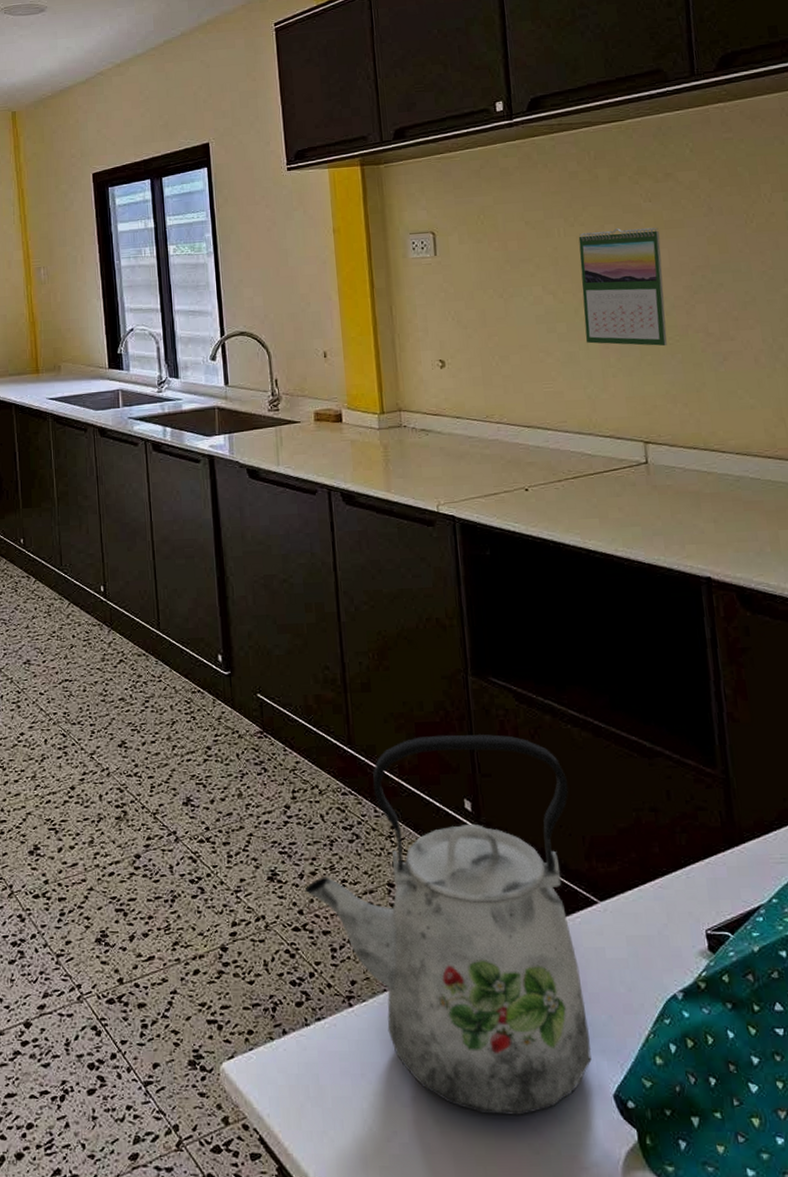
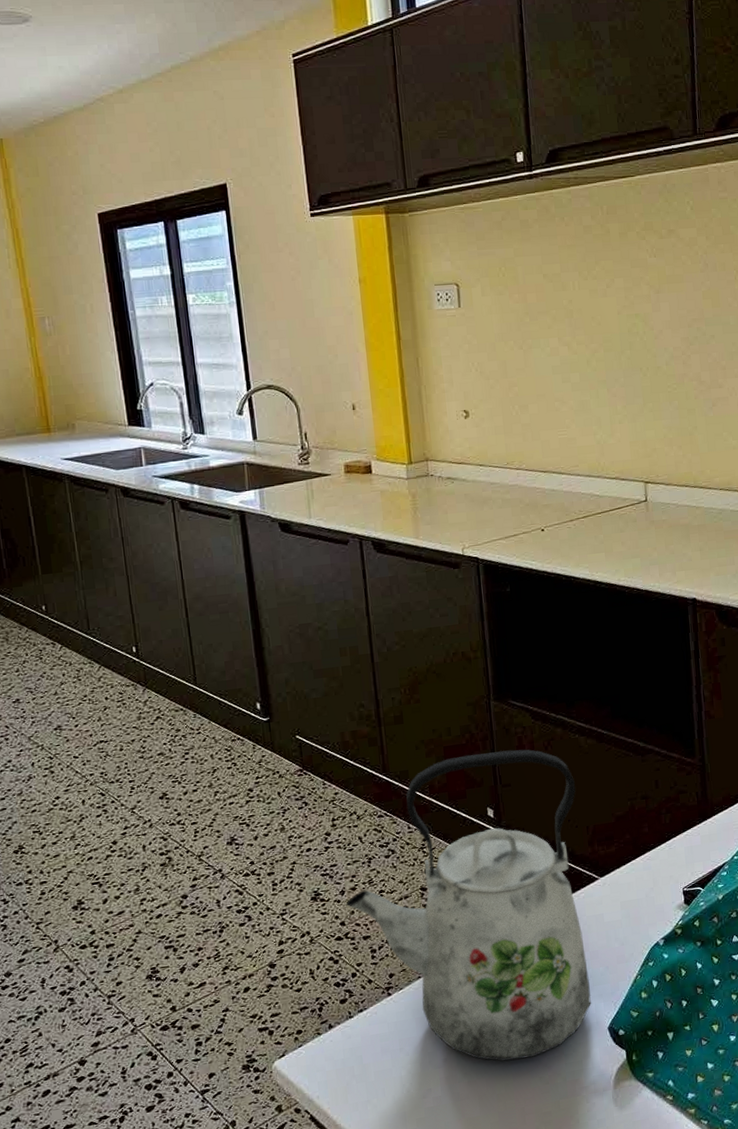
calendar: present [578,228,667,347] -> none [591,282,666,394]

